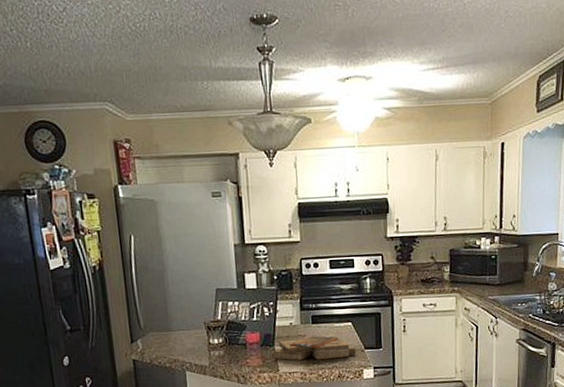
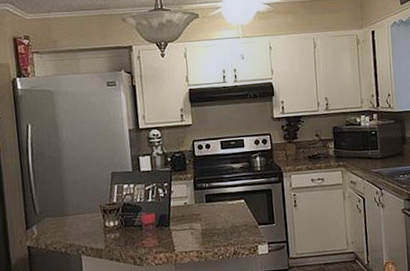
clipboard: present [274,335,357,360] -> none [170,214,250,240]

